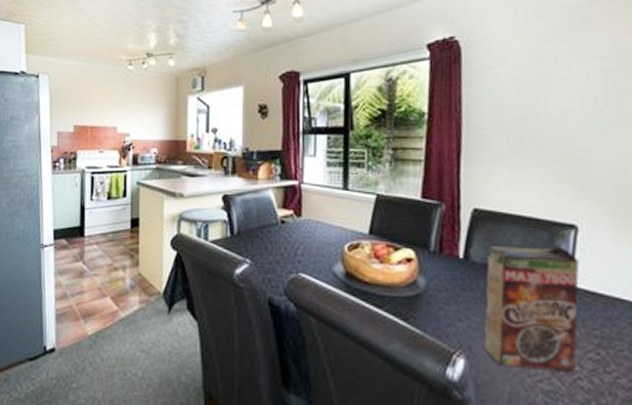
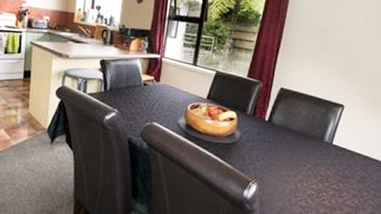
cereal box: present [483,245,580,373] -> none [270,114,340,197]

